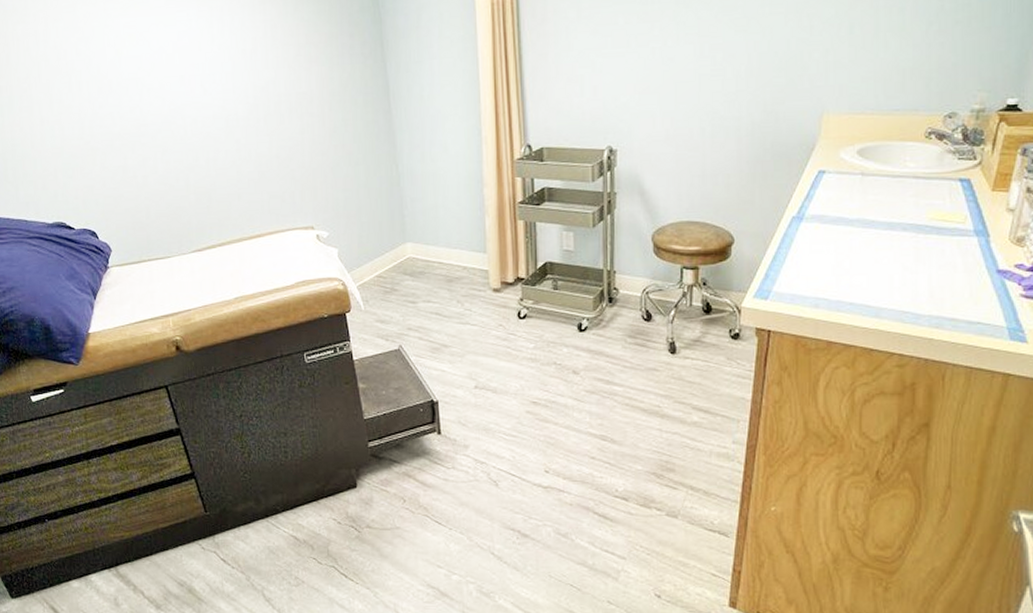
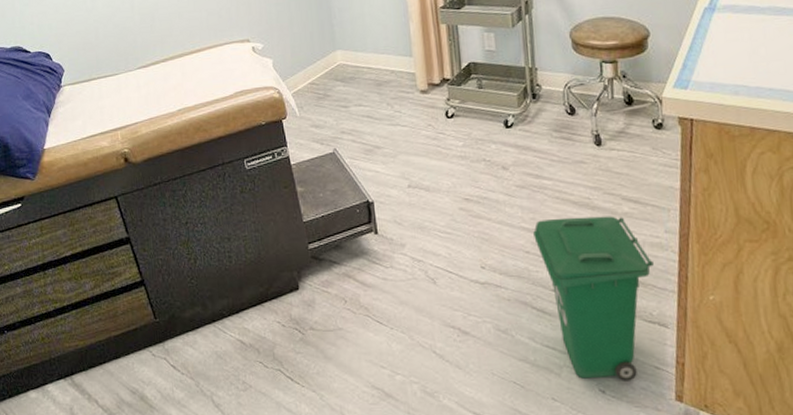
recycling bin: none [600,425,718,587] -> present [533,216,654,381]

